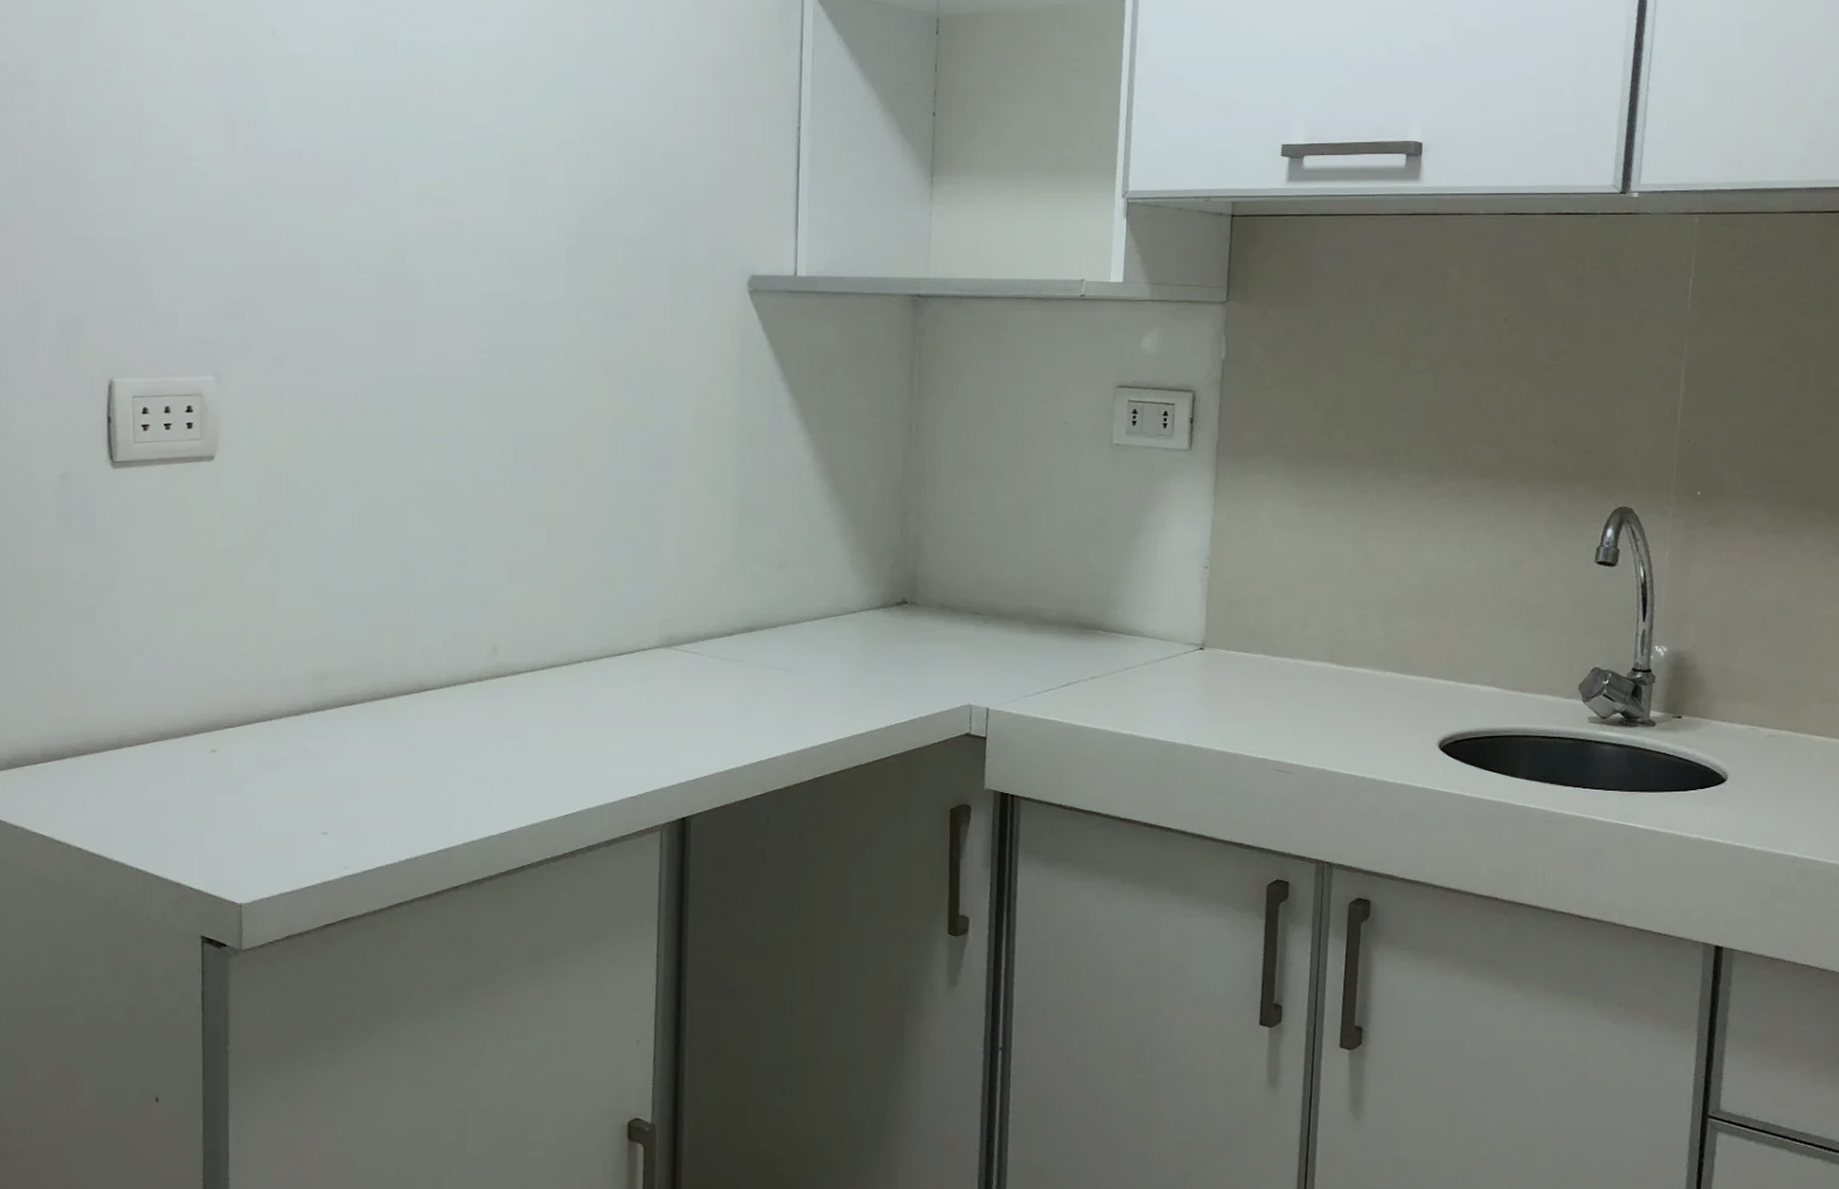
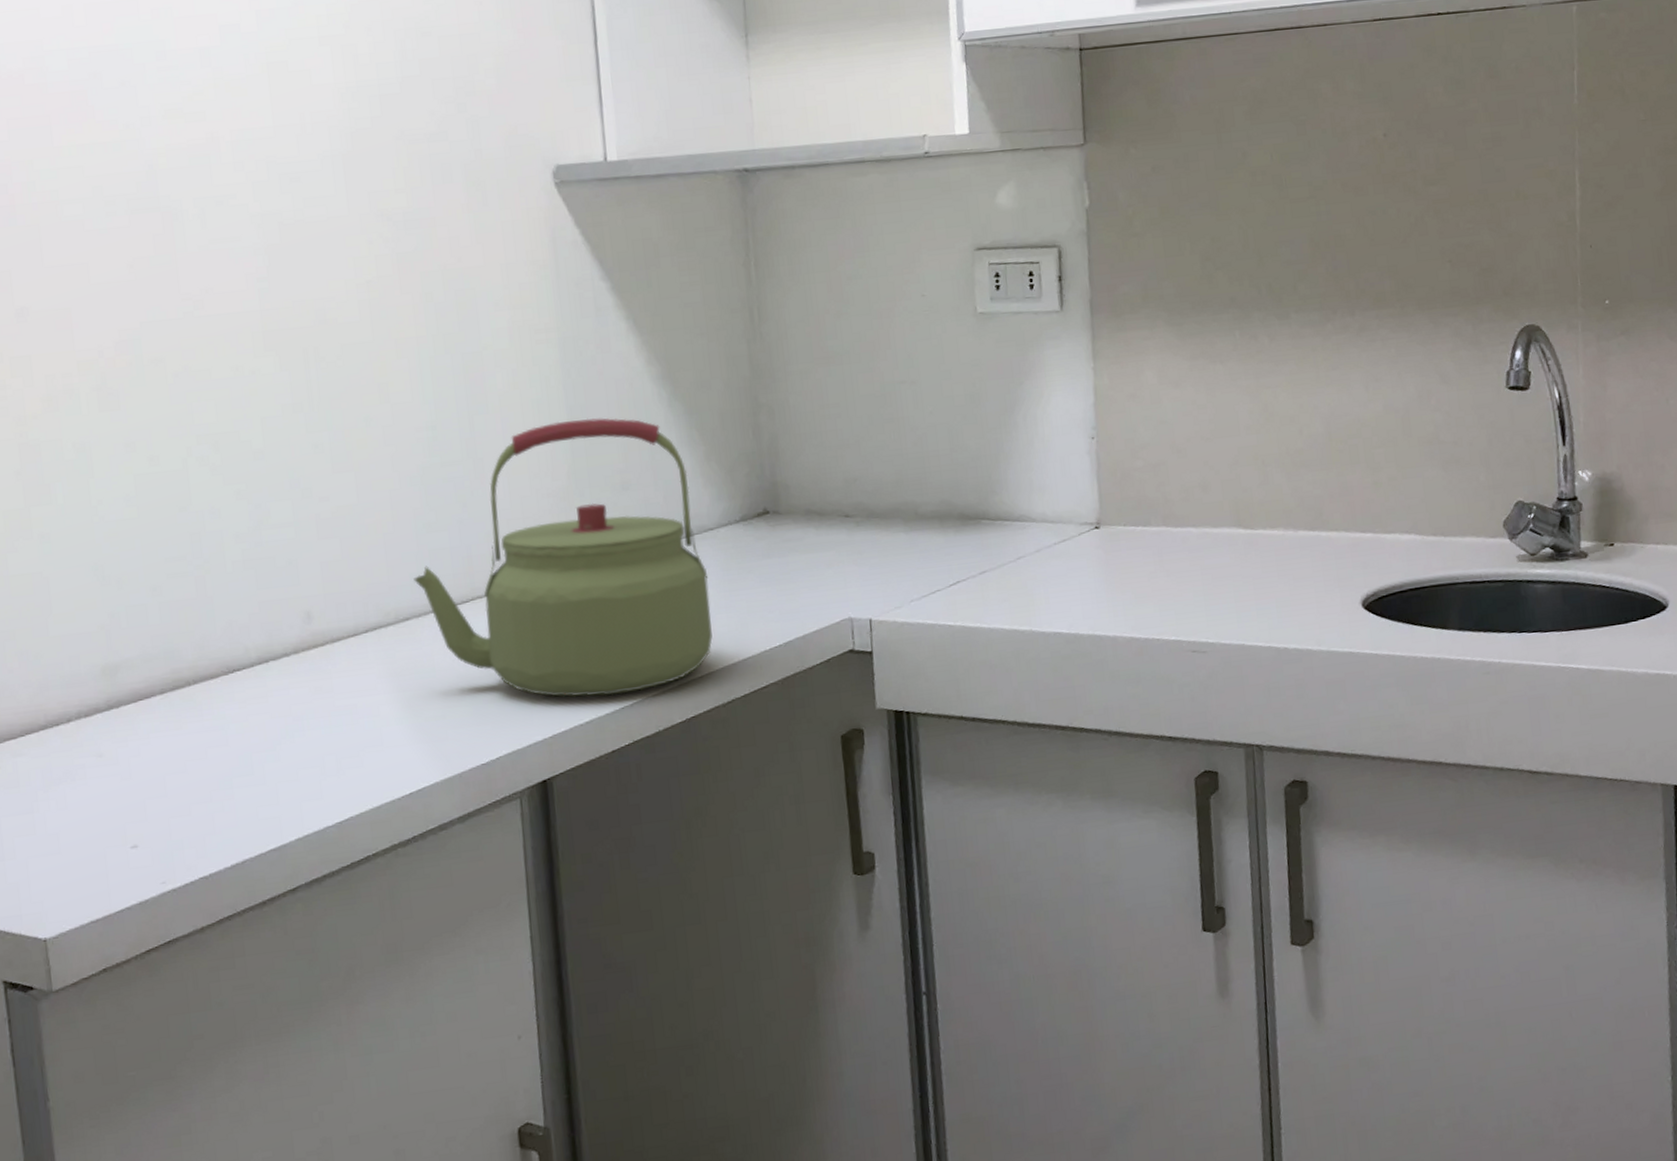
kettle: none [588,502,847,750] -> present [413,418,713,697]

